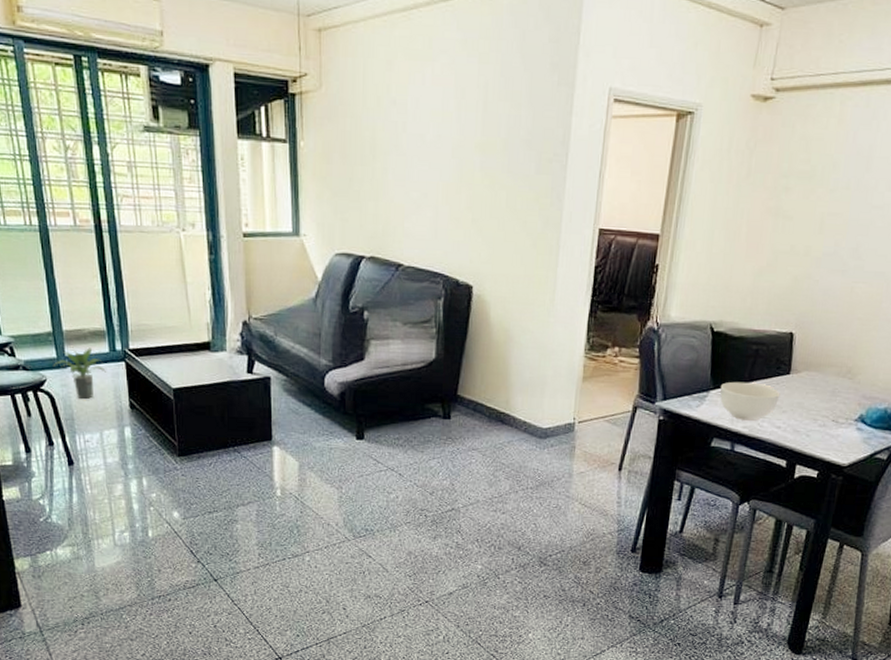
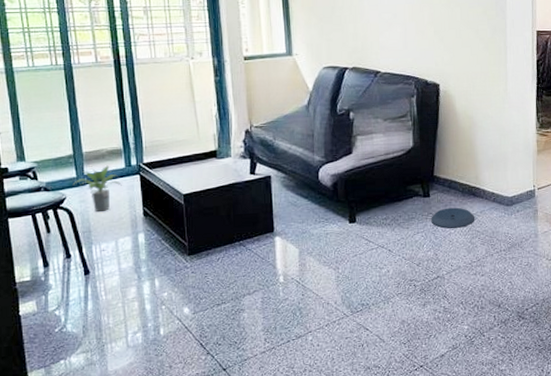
robot vacuum: none [450,433,500,458] -> present [431,207,474,229]

